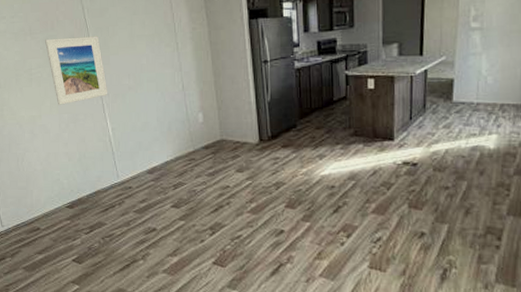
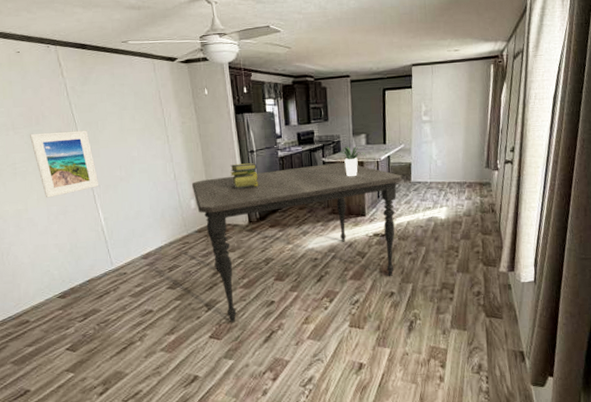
dining table: none [201,76,442,249] -> present [192,162,403,322]
stack of books: none [240,74,272,102] -> present [229,163,259,188]
potted plant: none [364,57,398,94] -> present [338,146,367,177]

